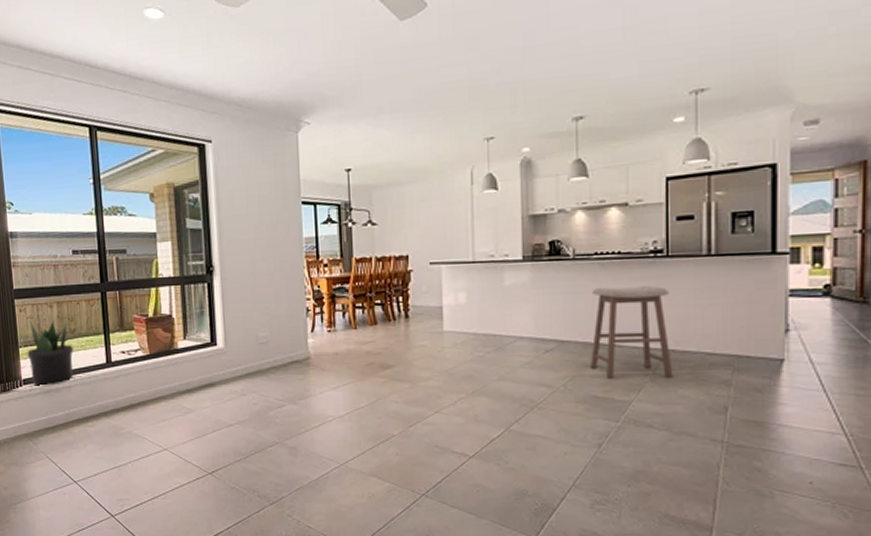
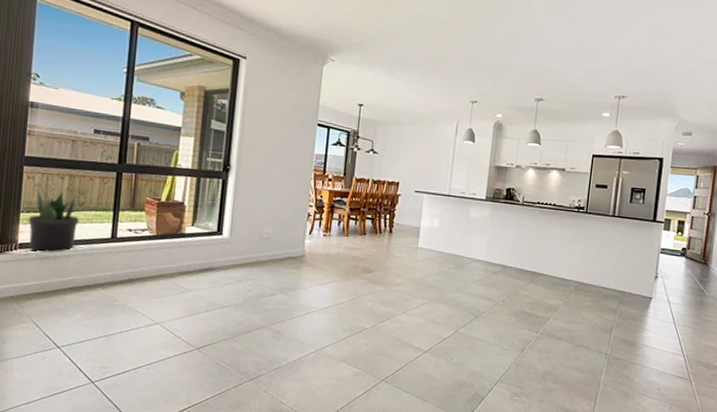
bar stool: present [589,285,673,379] -> none [523,228,584,303]

